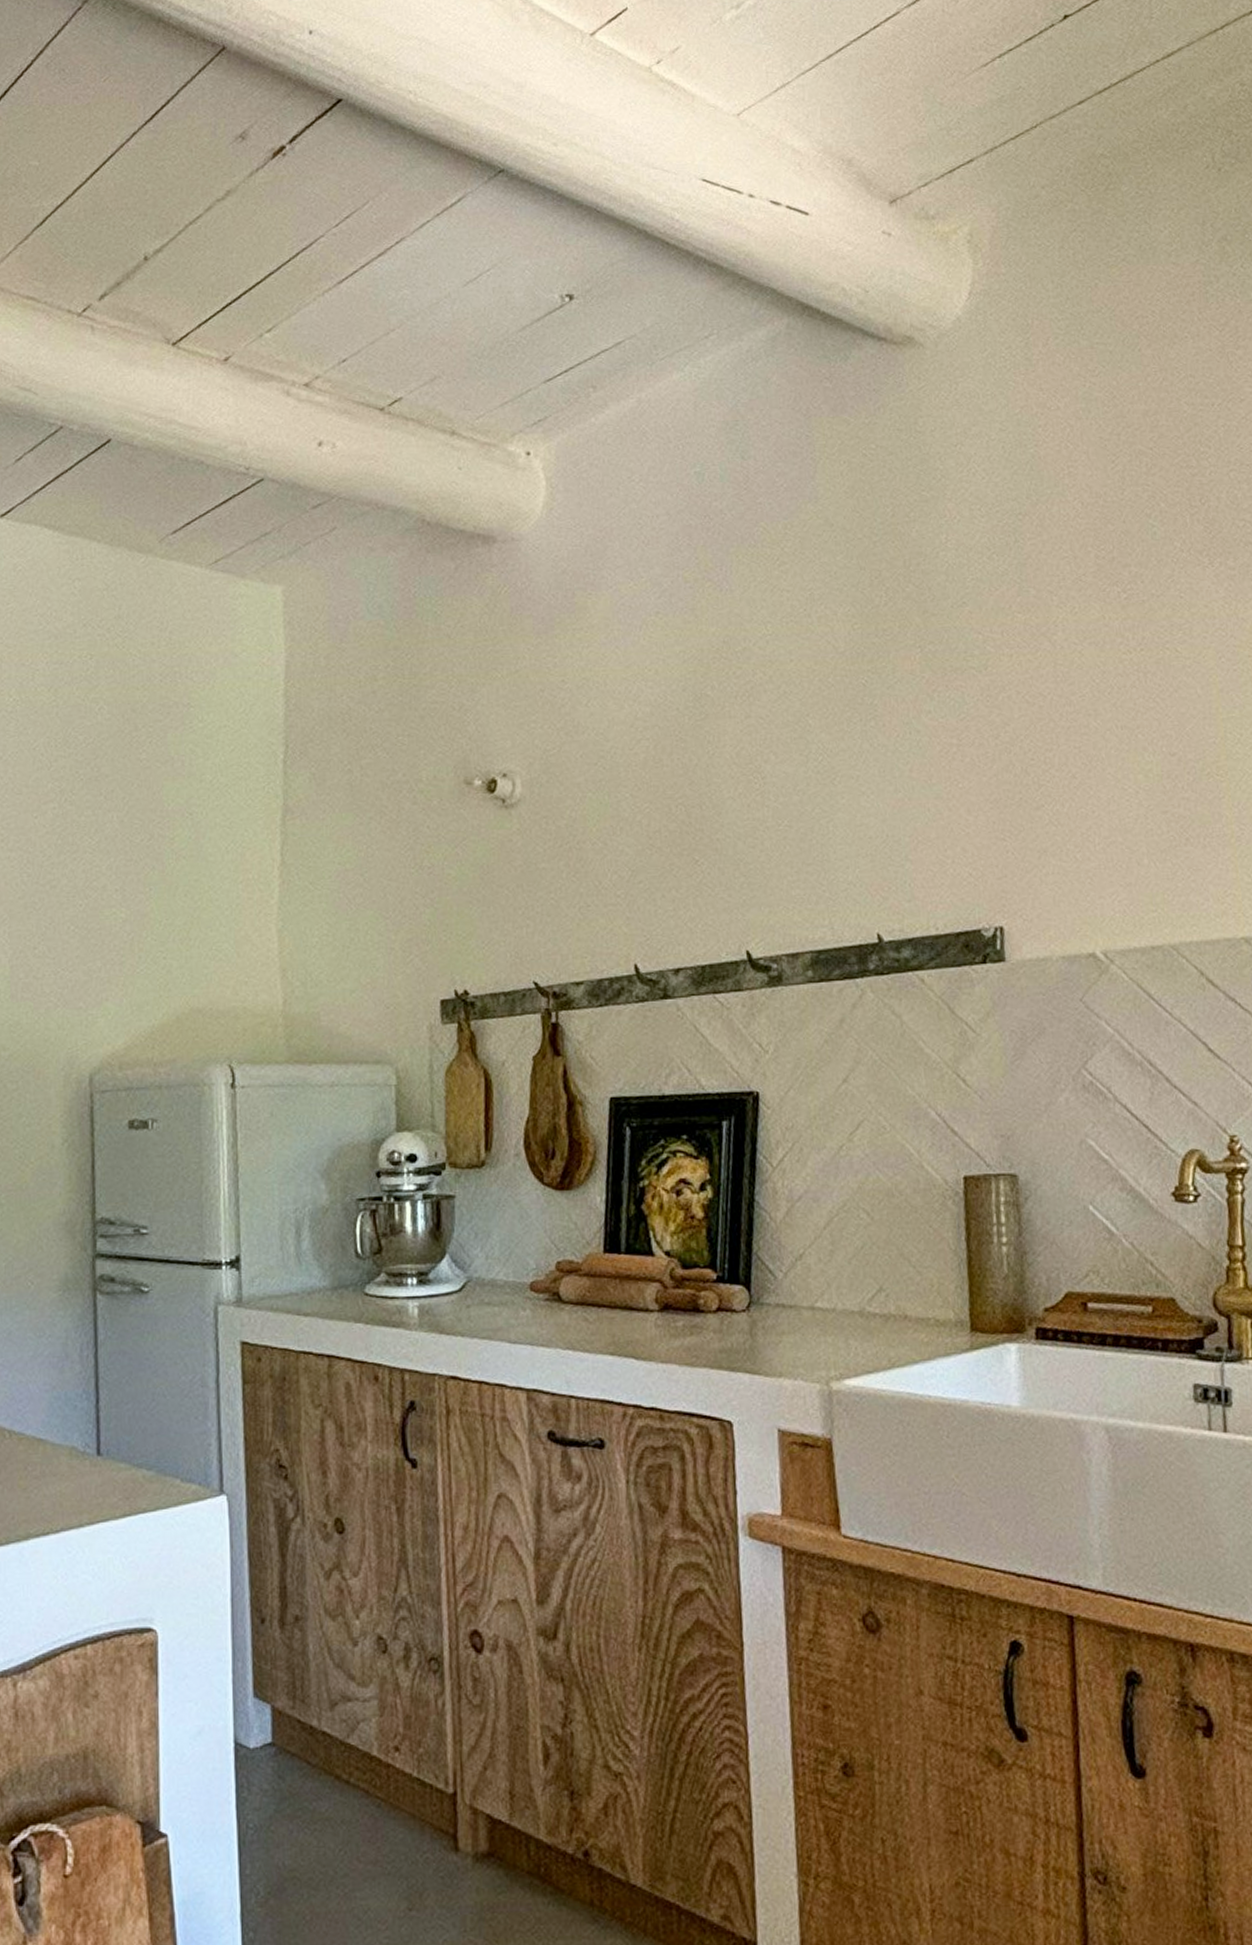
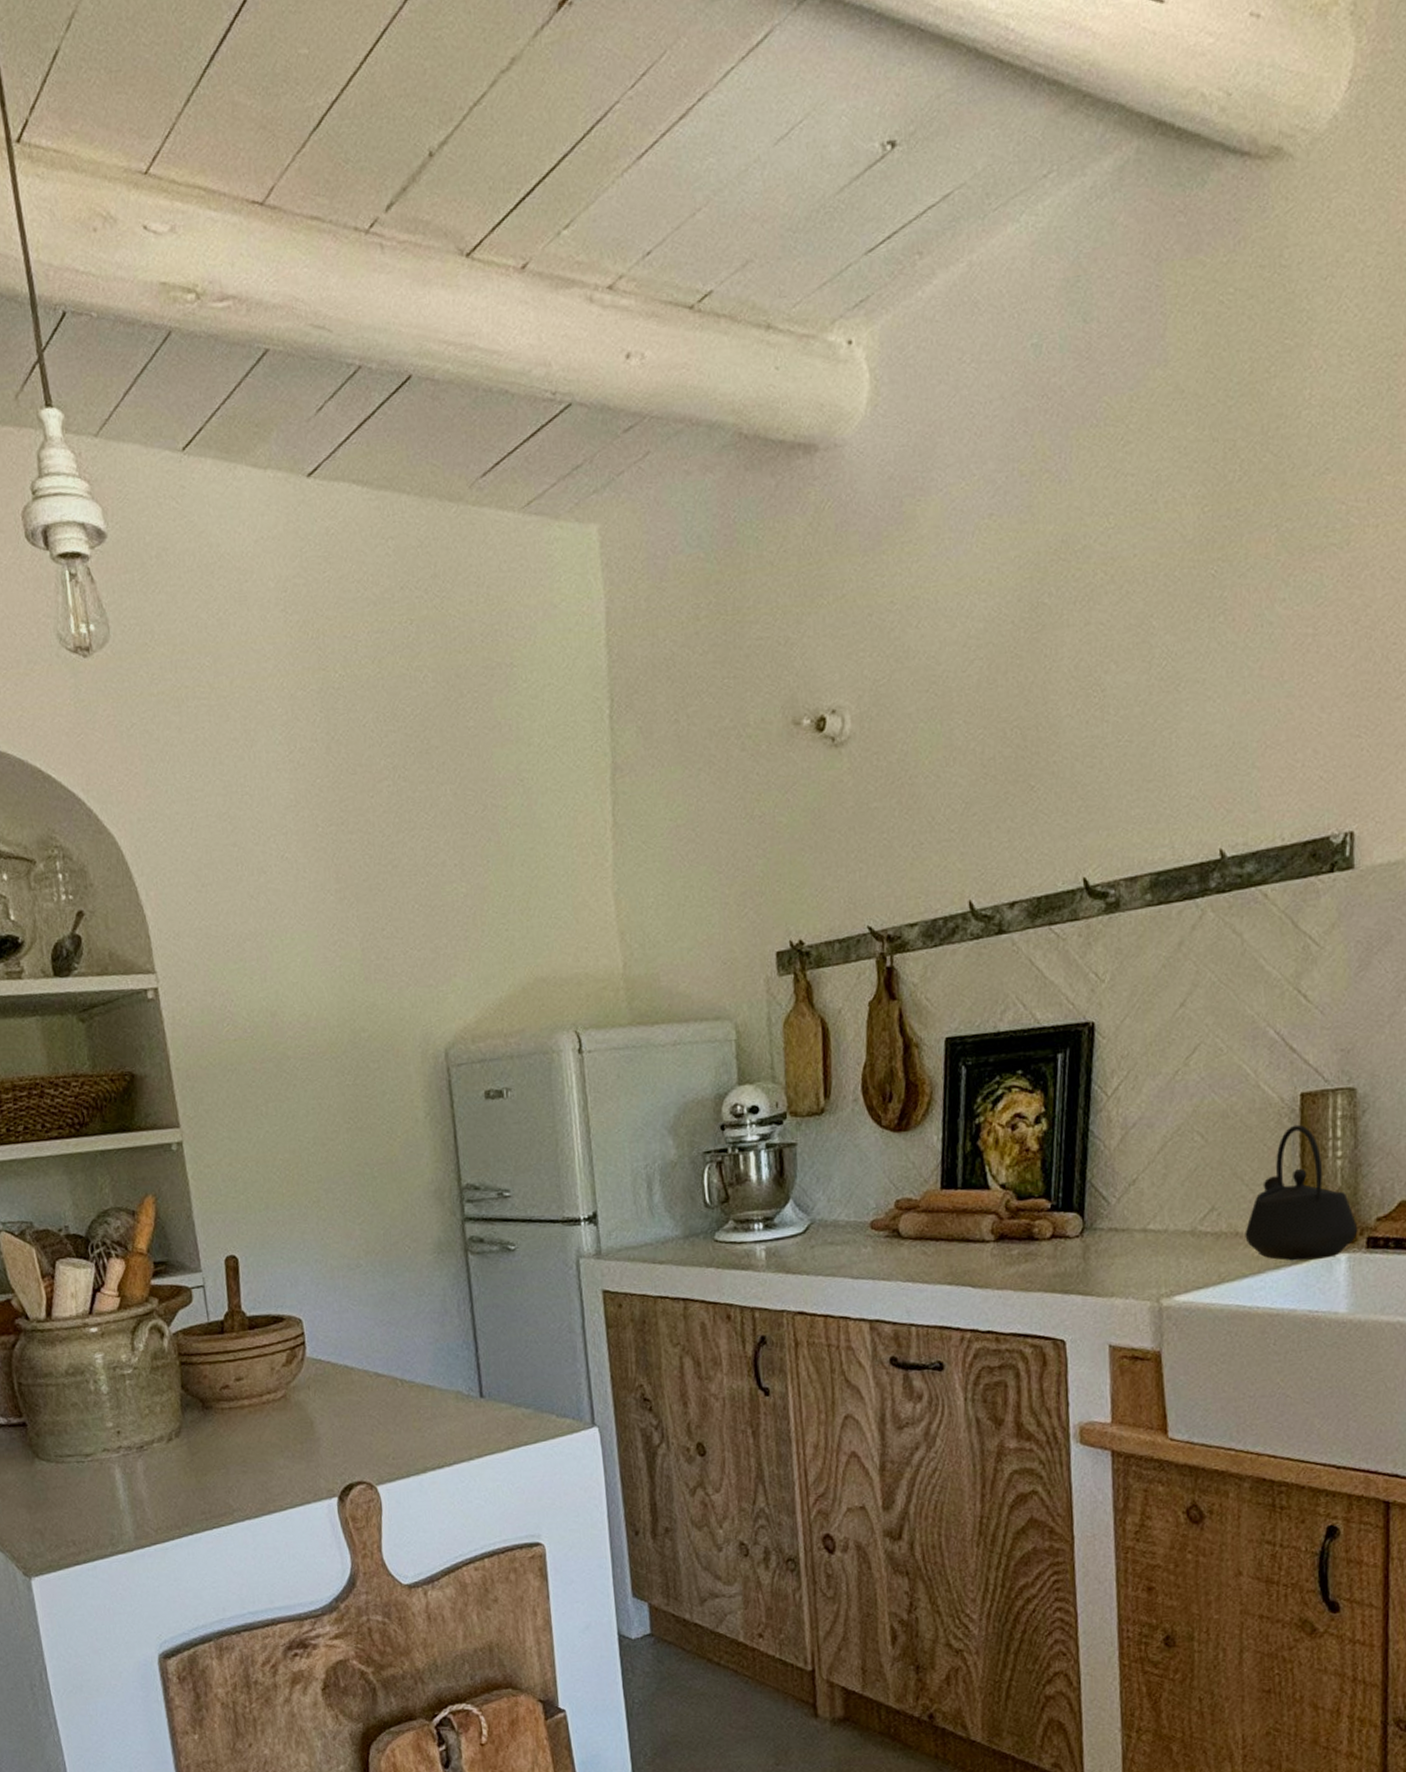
kettle: none [913,1208,1027,1349] -> present [1245,1124,1358,1261]

